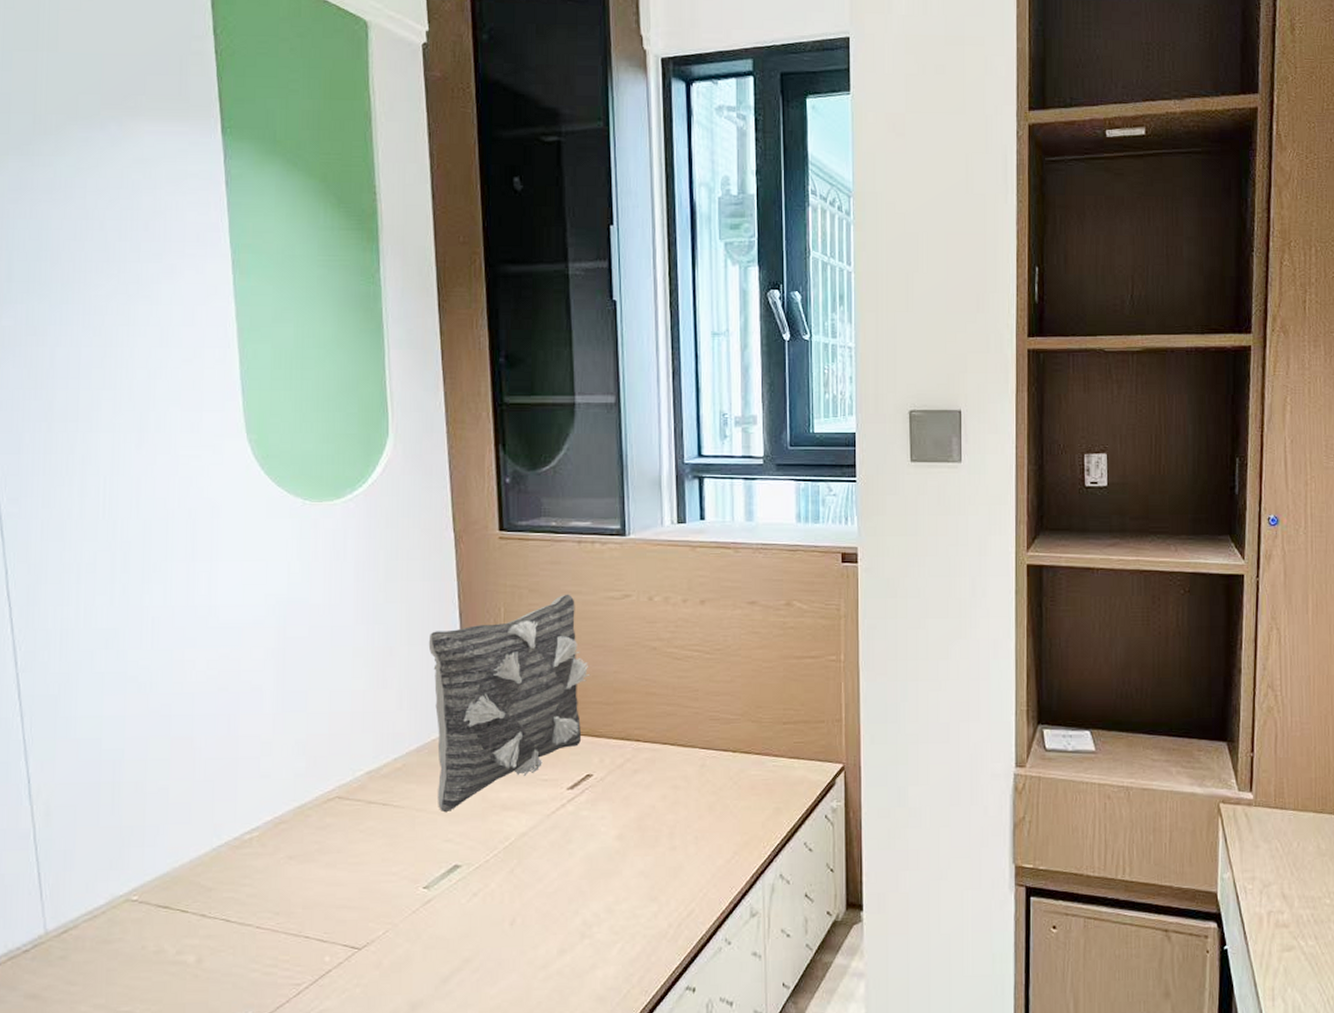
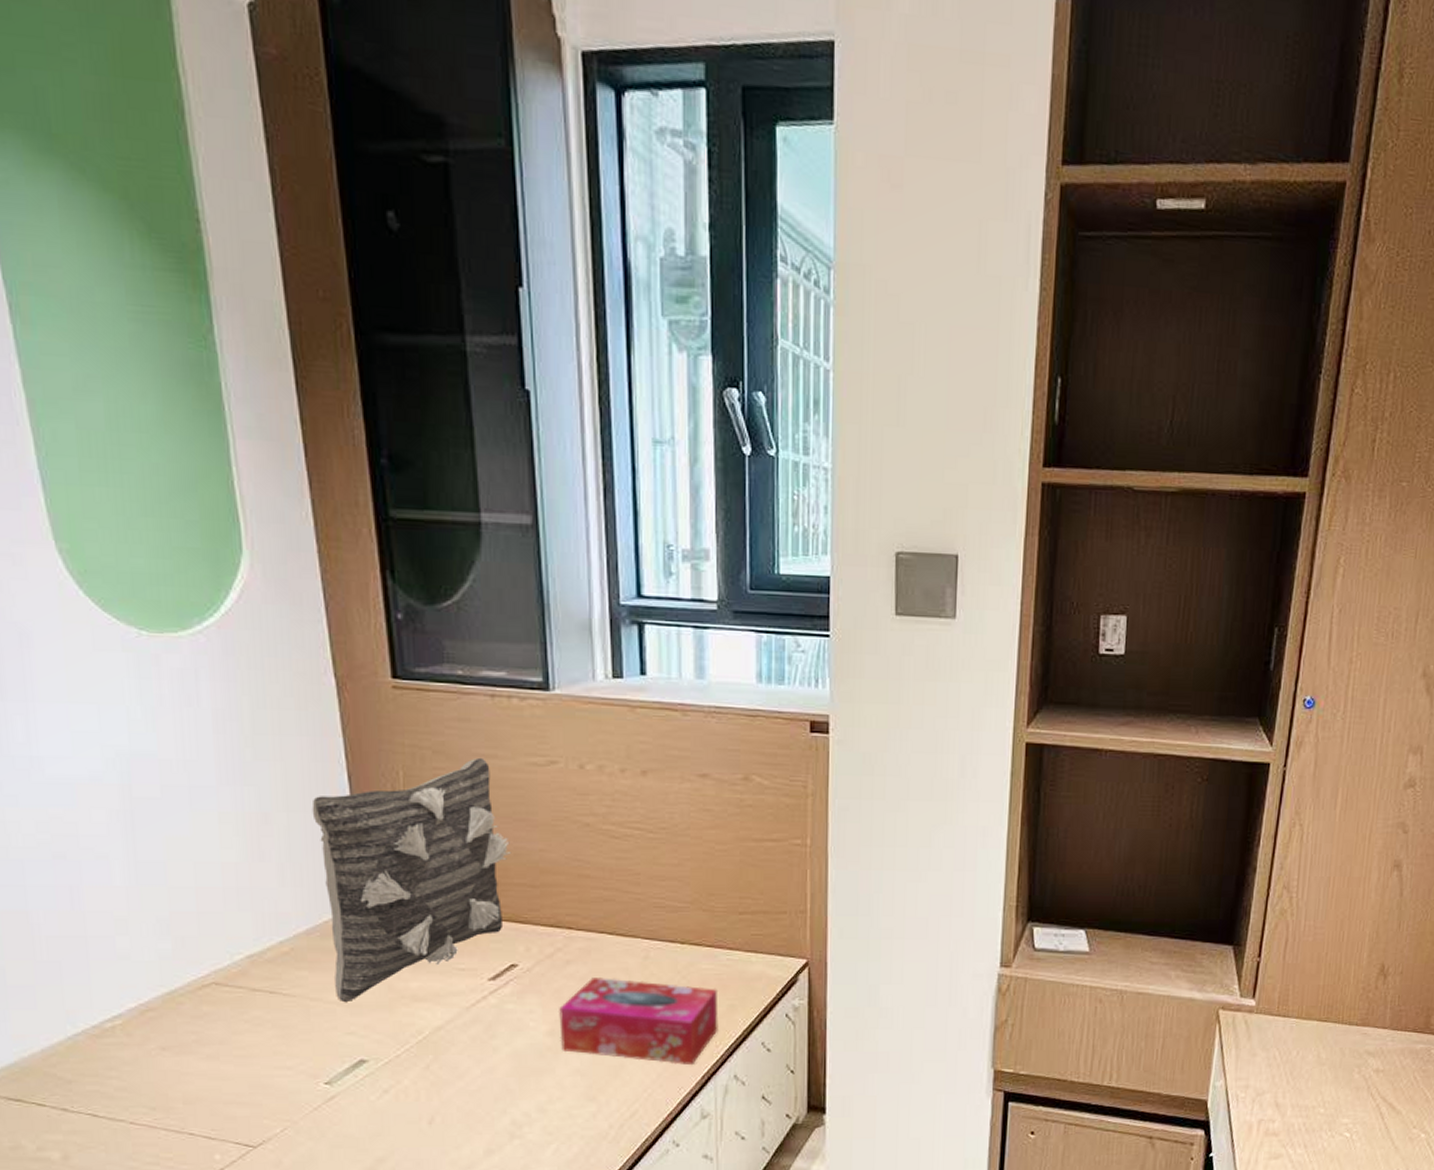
tissue box: none [627,785,766,866] -> present [559,978,719,1066]

